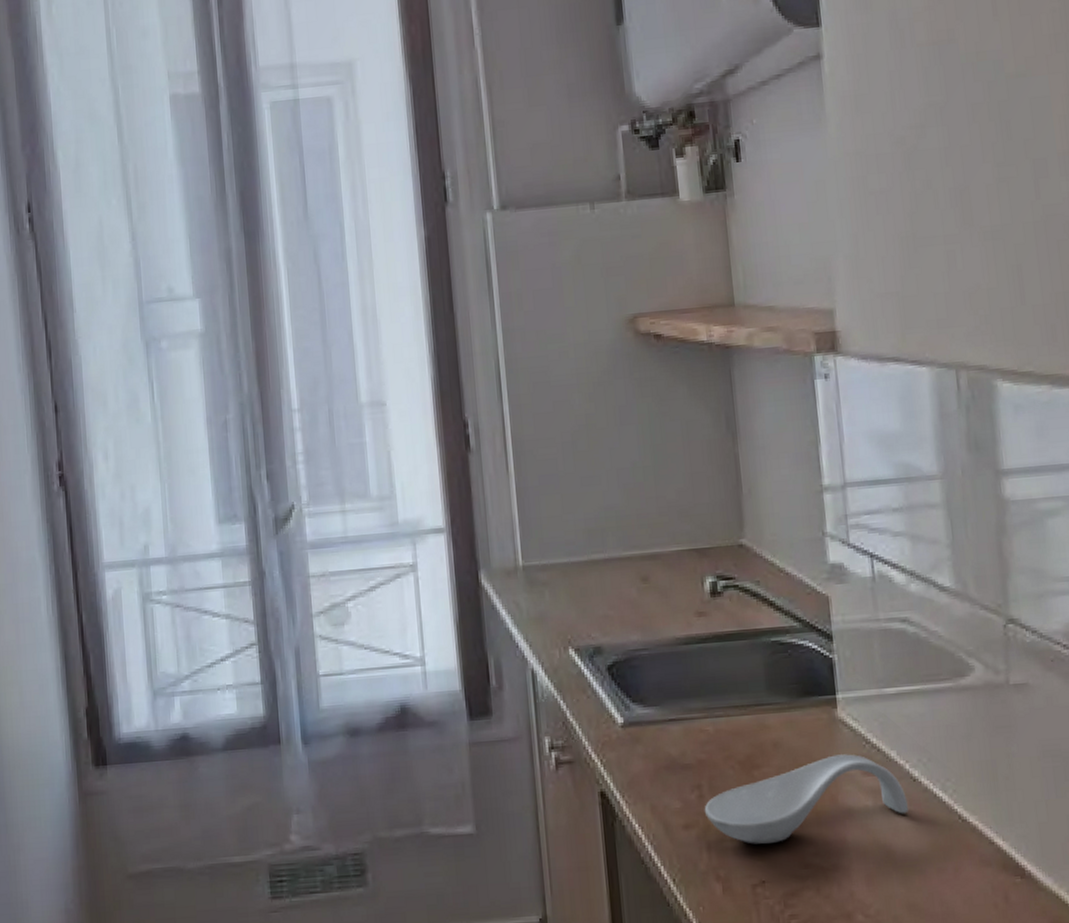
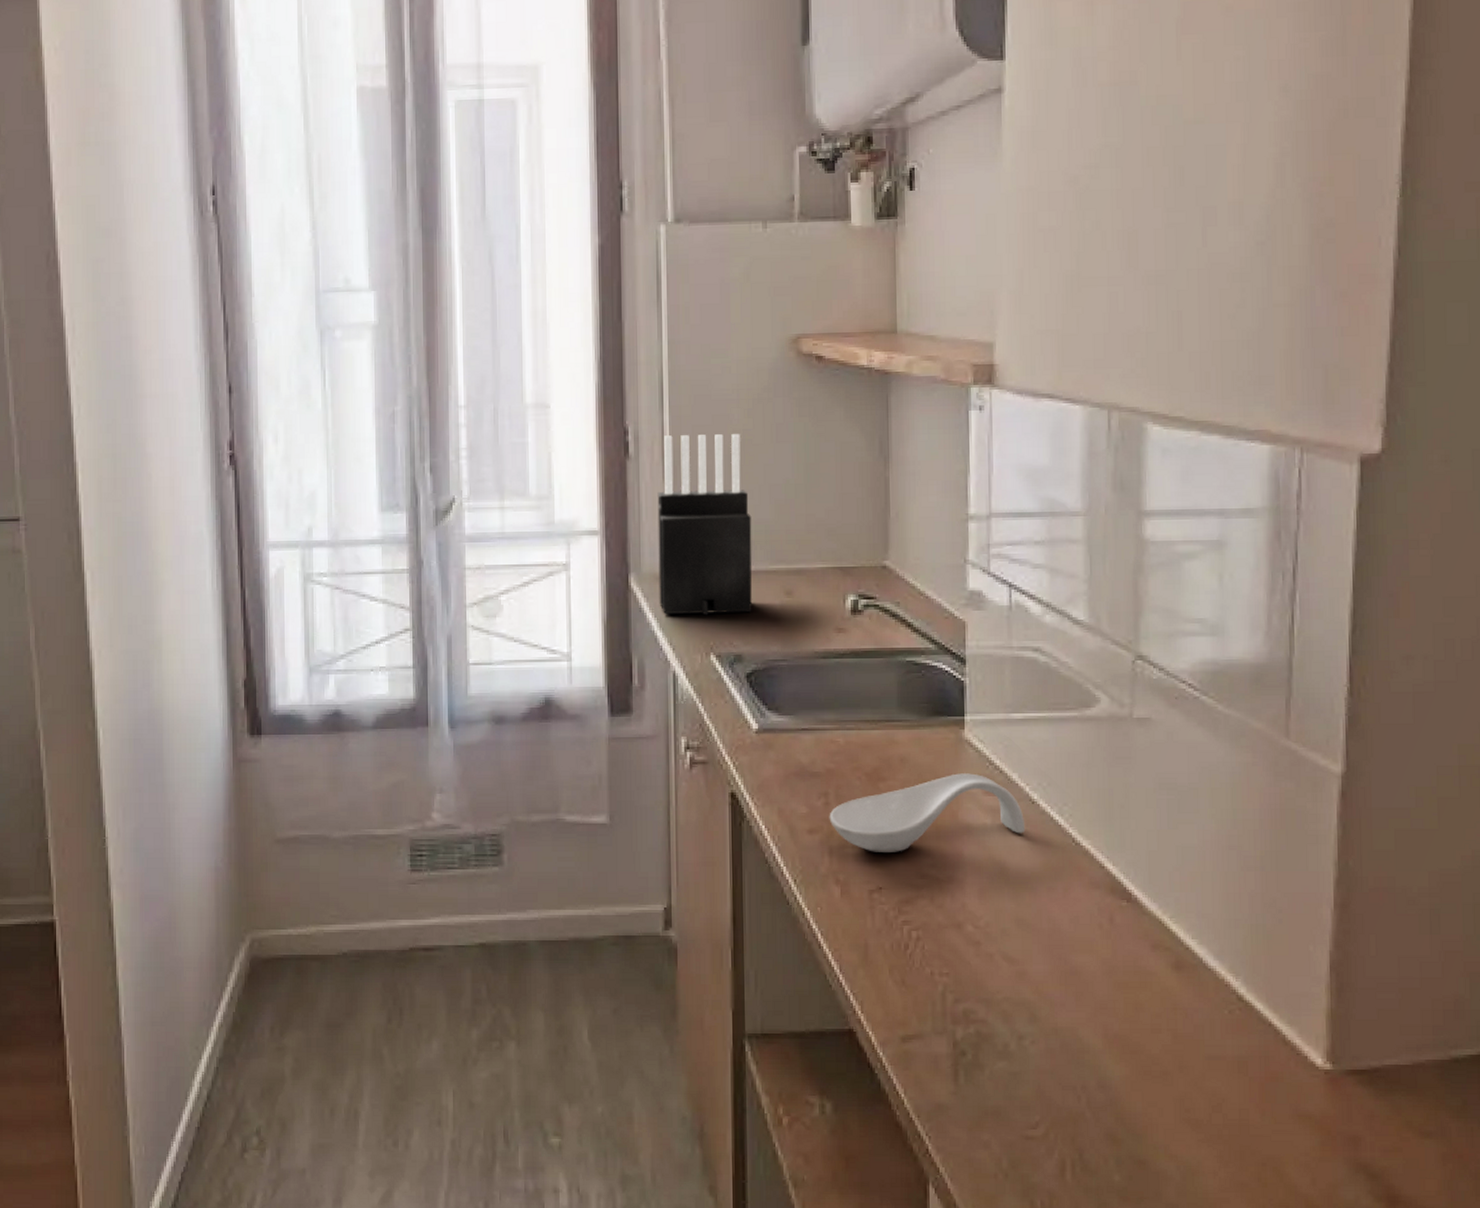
knife block: none [502,419,608,611] -> present [657,434,752,616]

